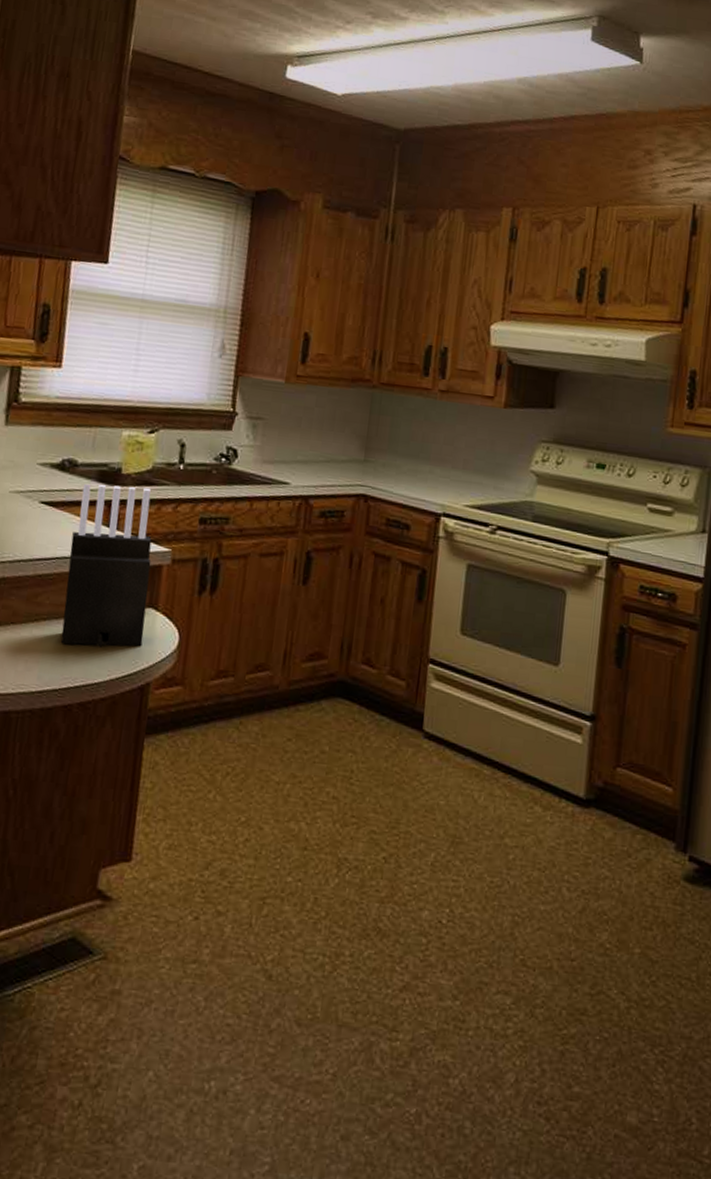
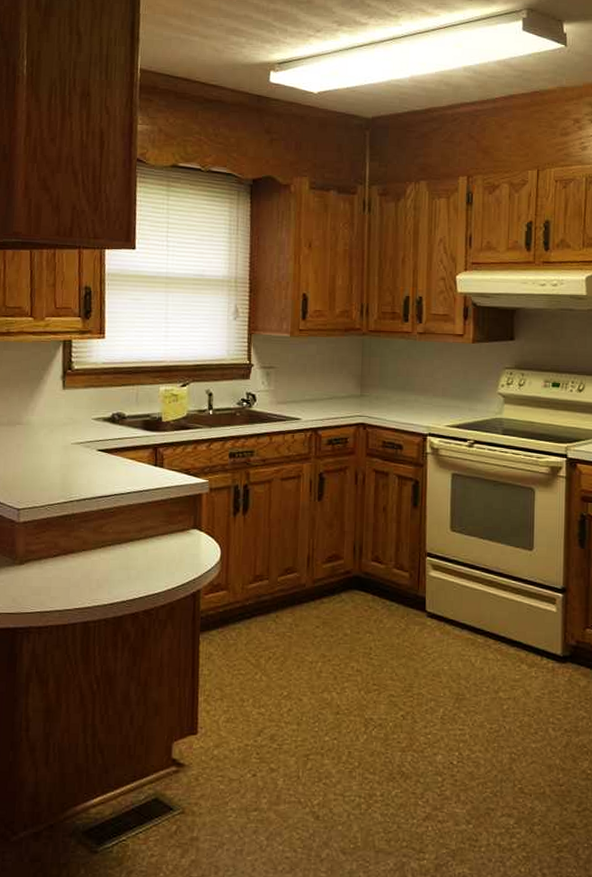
knife block: present [61,483,152,647] -> none [124,431,193,564]

